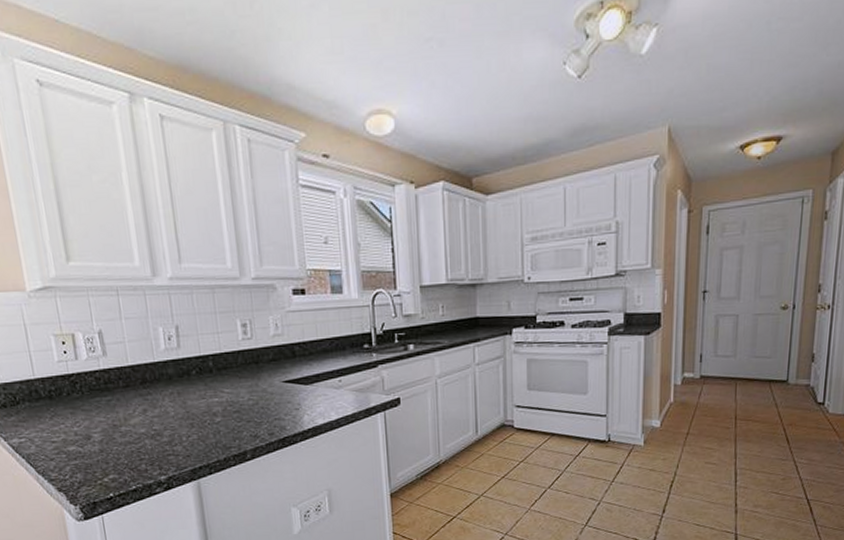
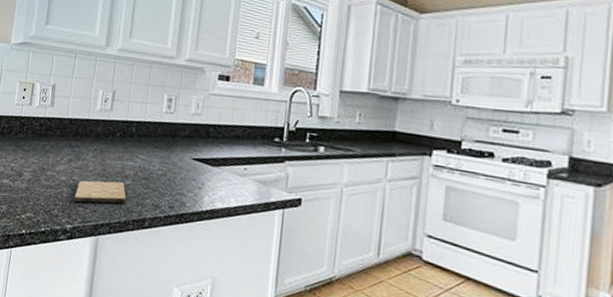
cutting board: none [160,420,222,451] -> present [73,180,127,204]

